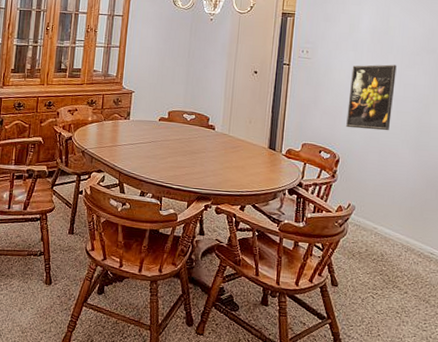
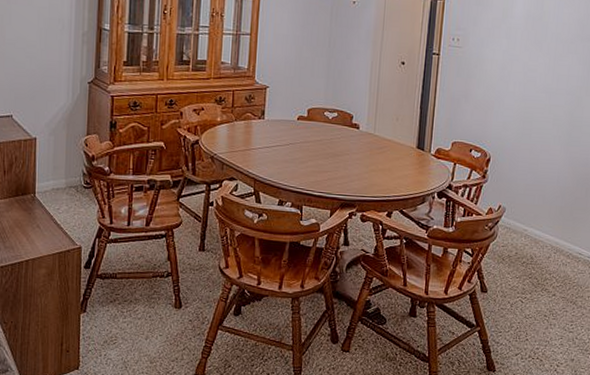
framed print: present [346,64,397,131] -> none [498,53,551,127]

